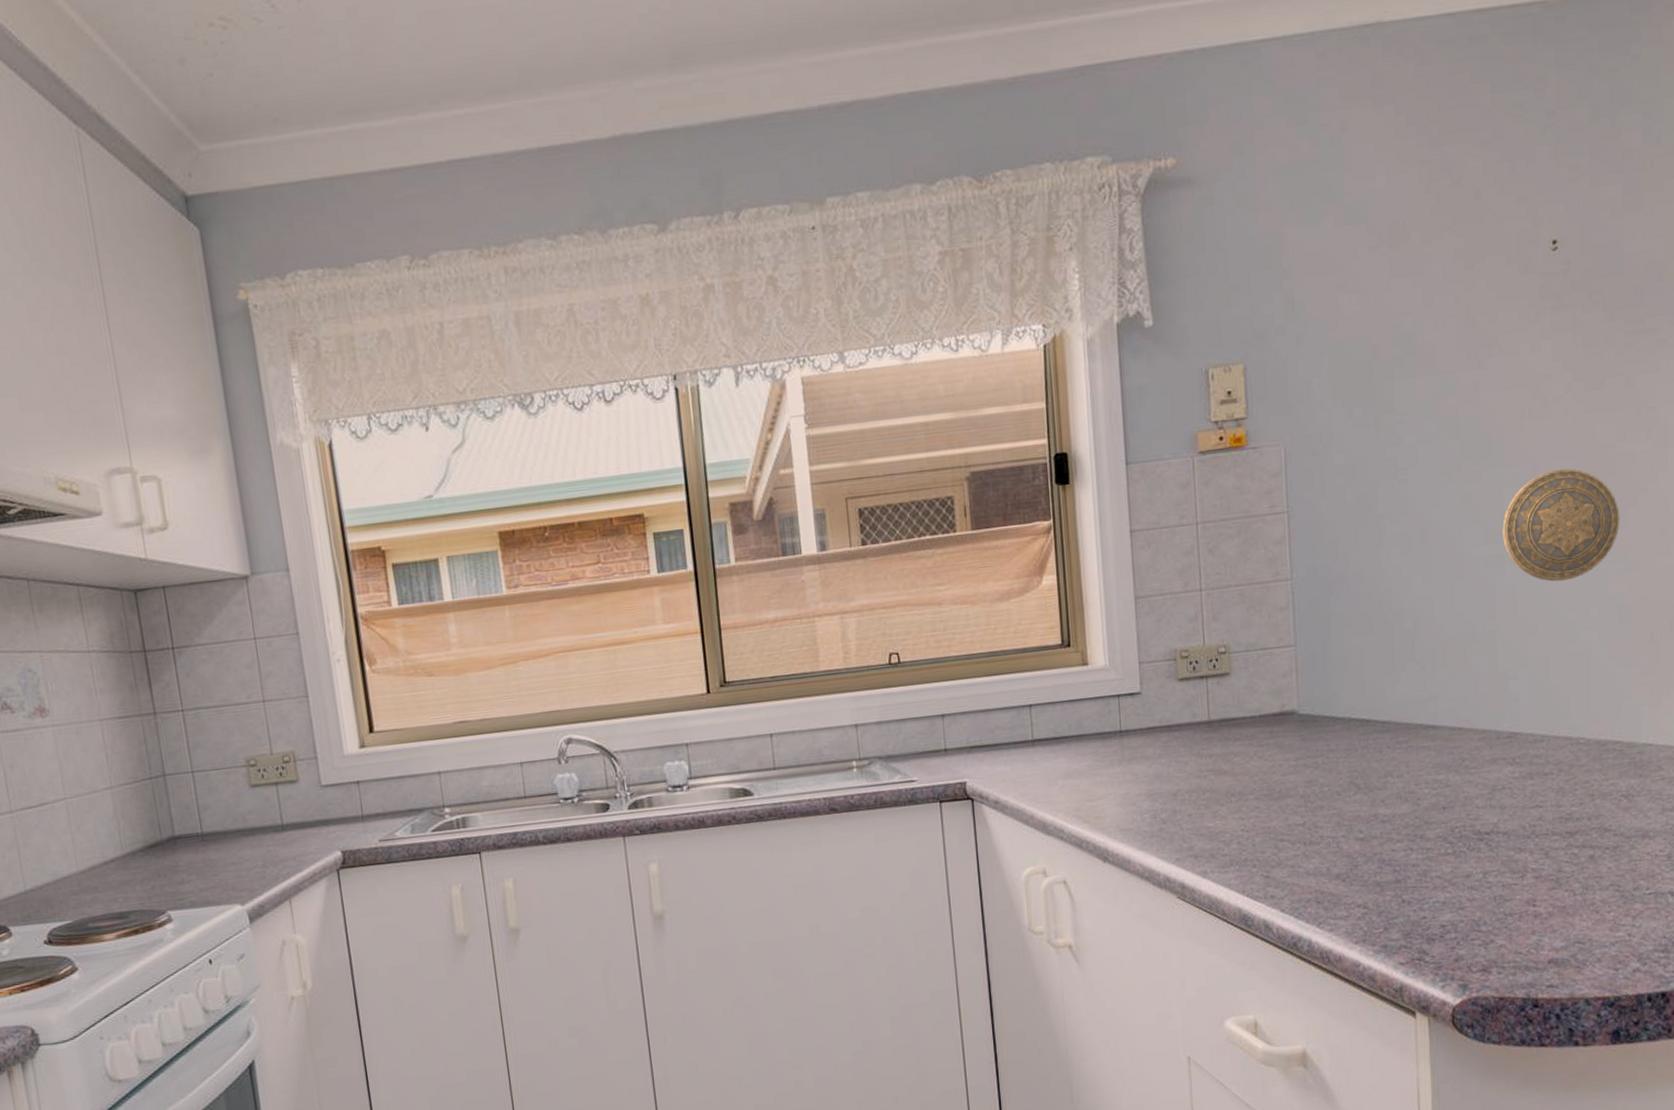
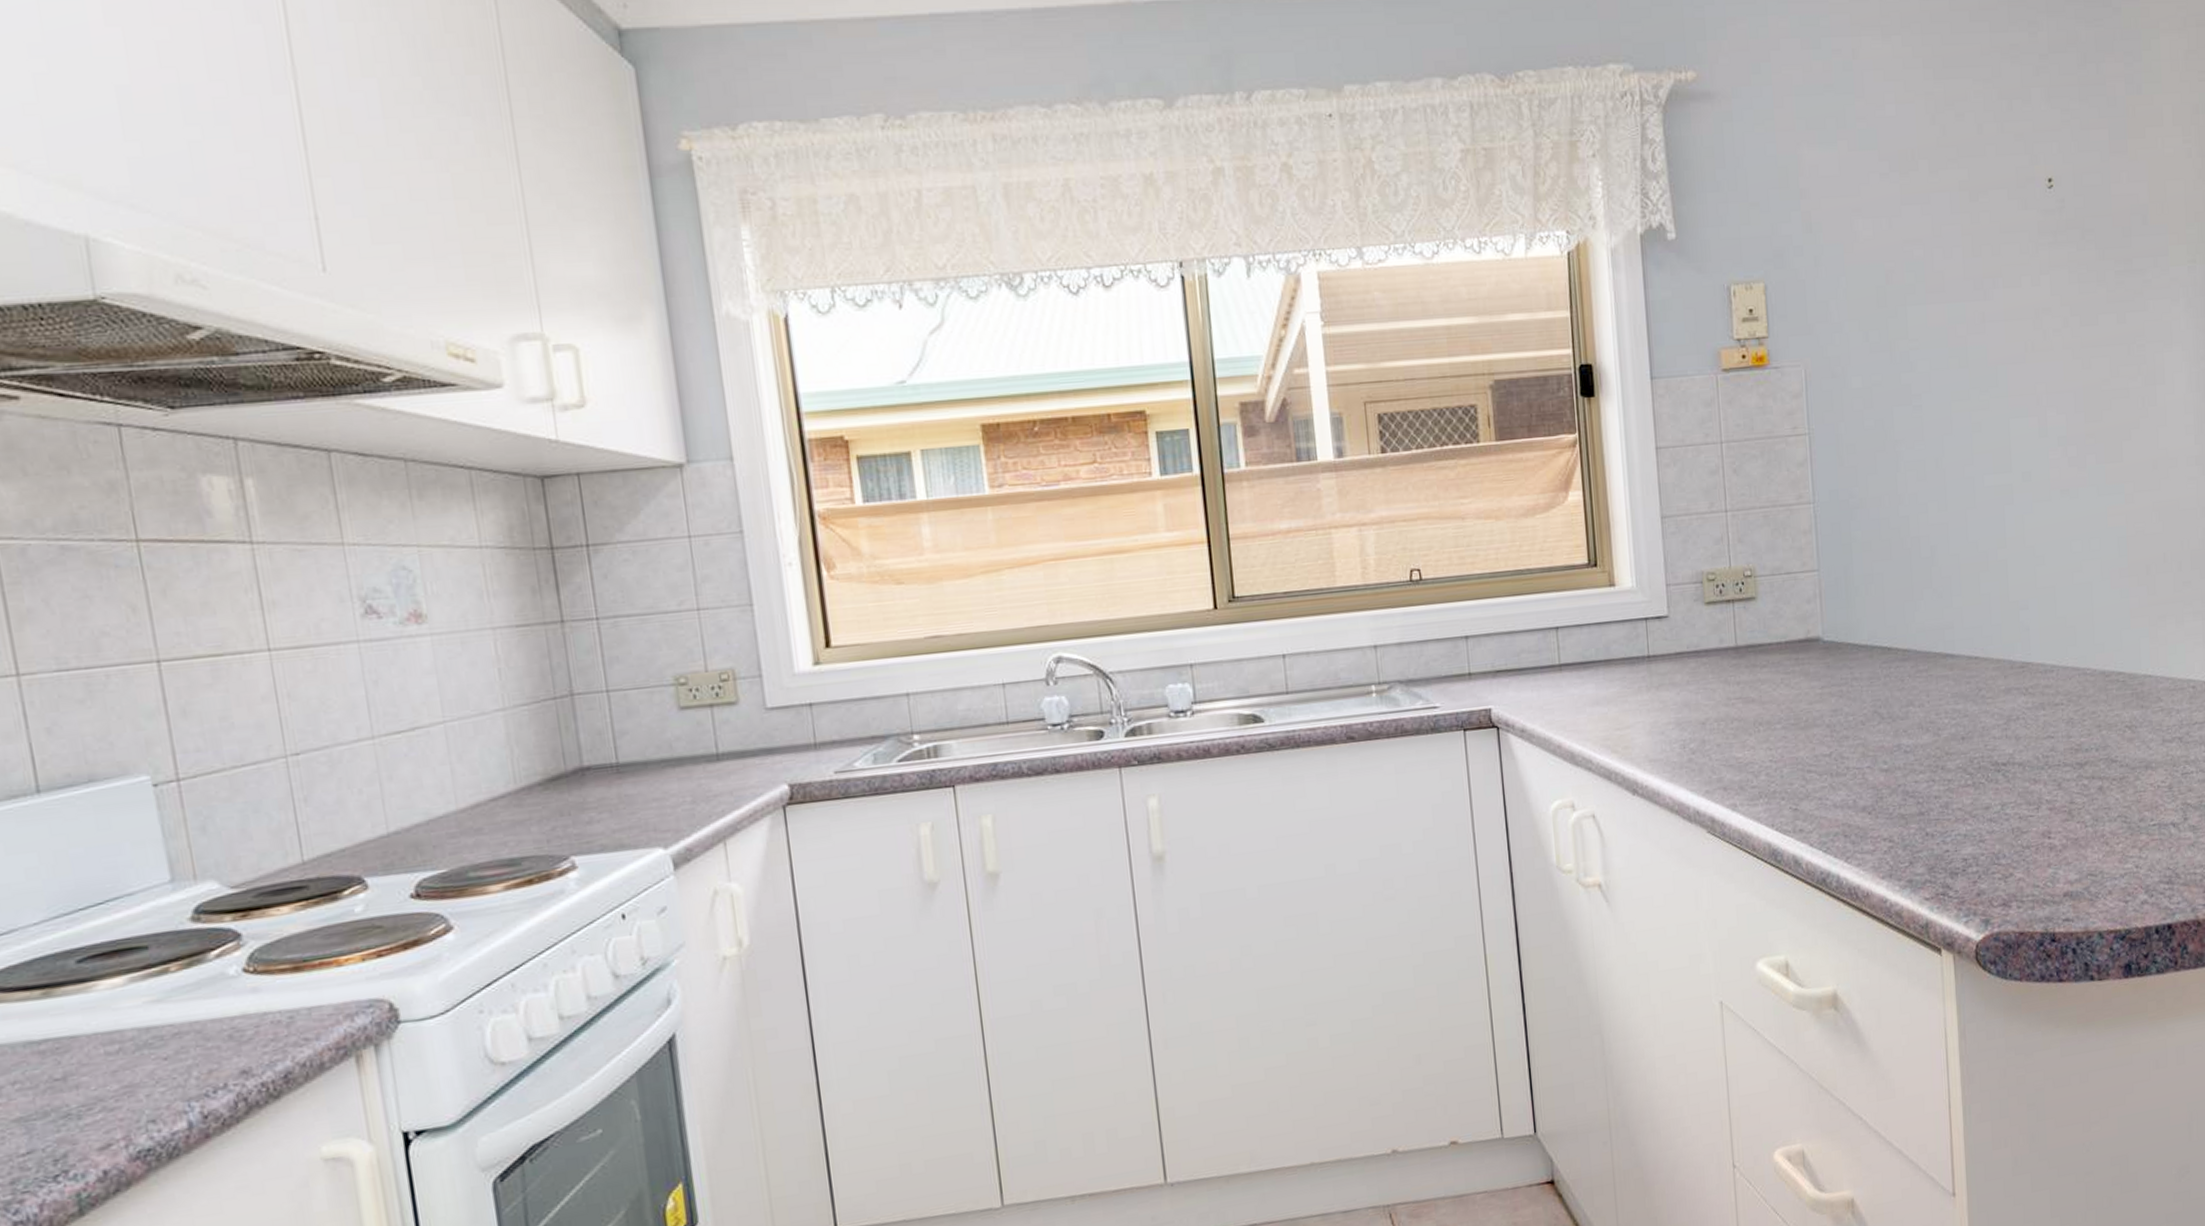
decorative plate: present [1502,468,1620,582] -> none [2010,401,2116,513]

